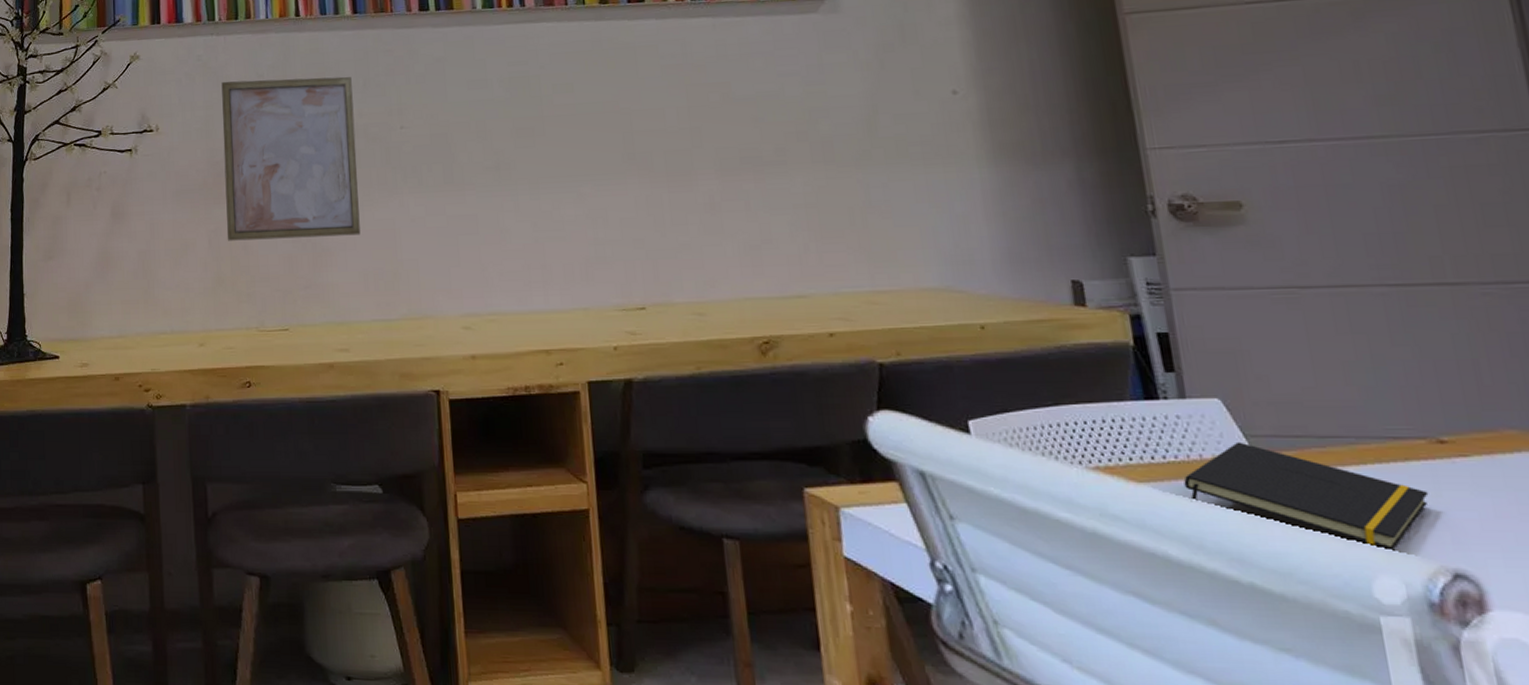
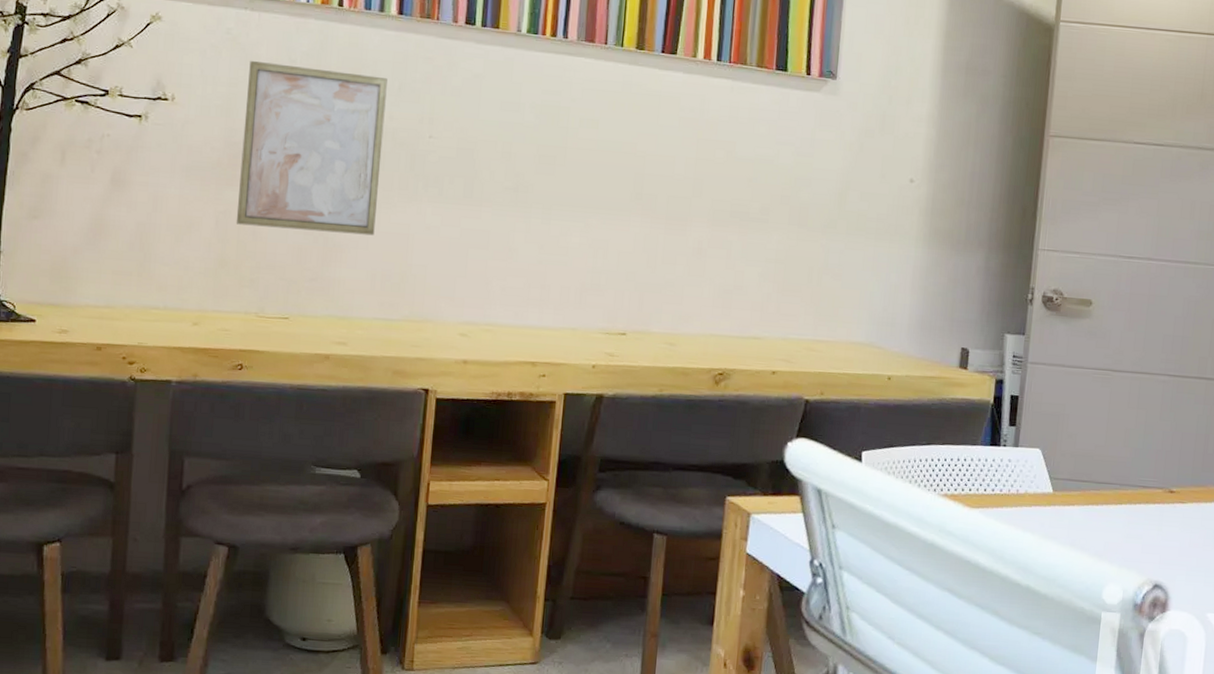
notepad: present [1183,441,1429,551] -> none [1001,482,1154,567]

